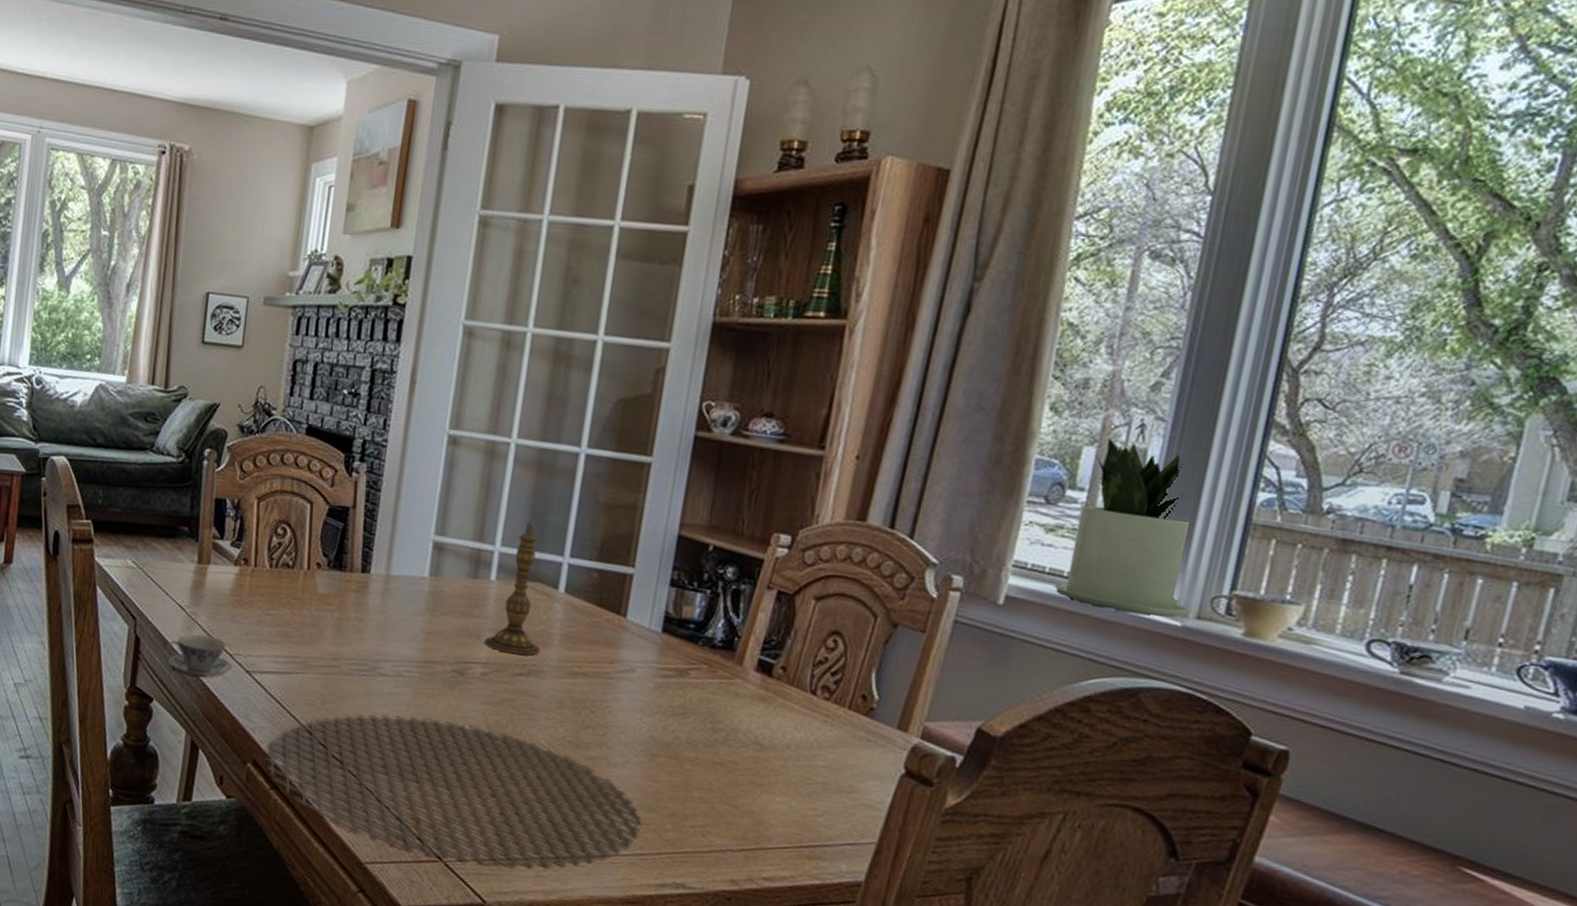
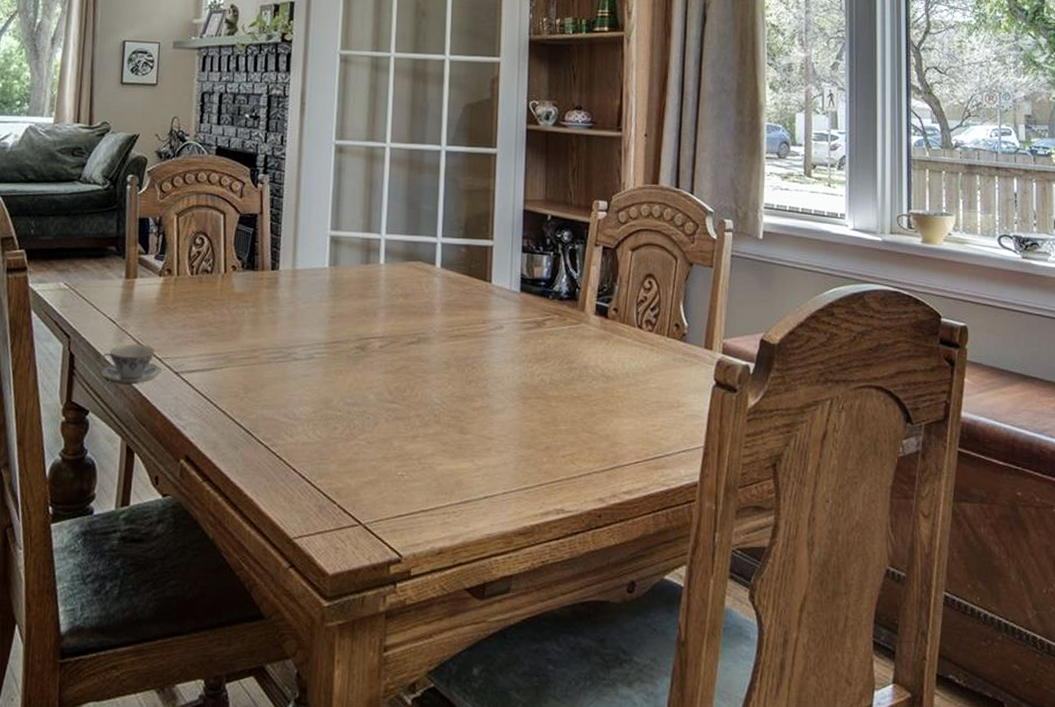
place mat: present [266,714,641,867] -> none [197,393,522,522]
candlestick: present [484,520,540,656] -> none [380,209,426,326]
planter: present [1053,439,1192,618] -> none [794,106,886,236]

